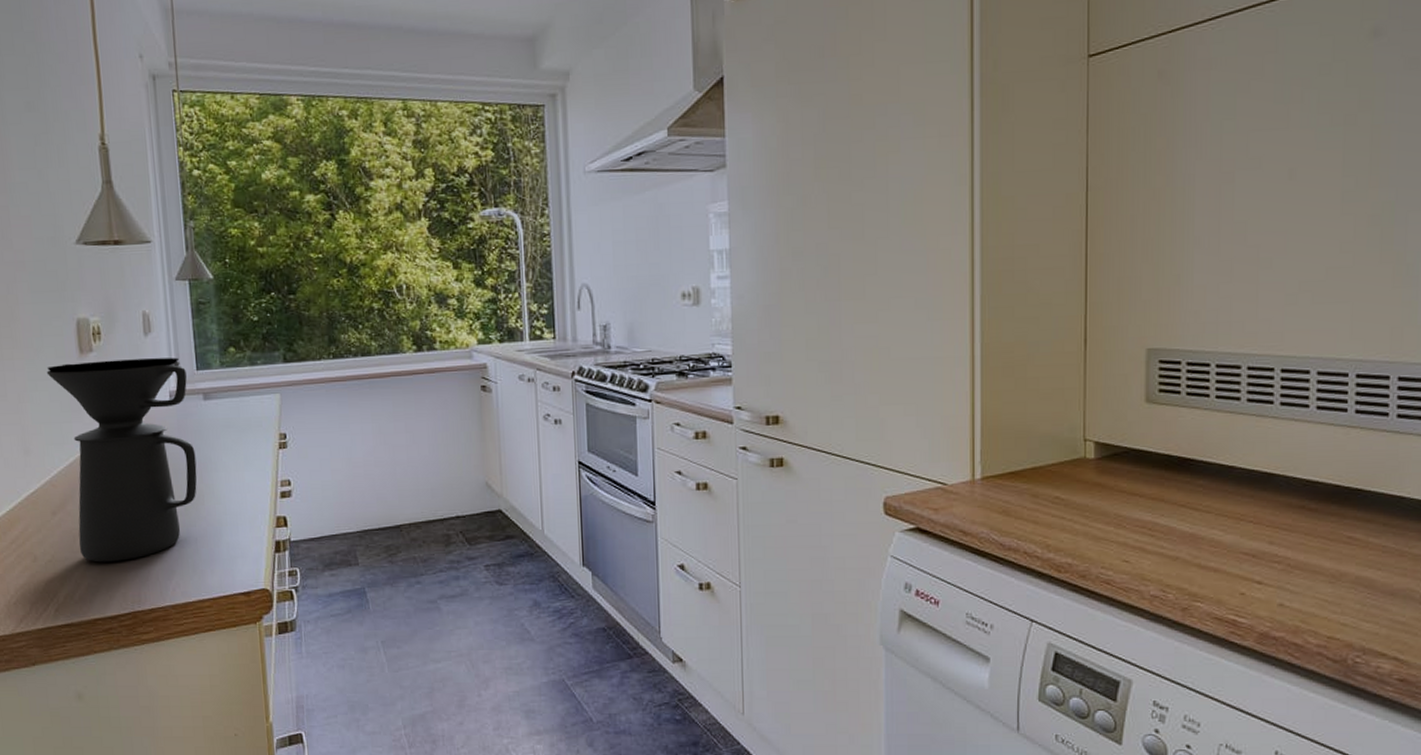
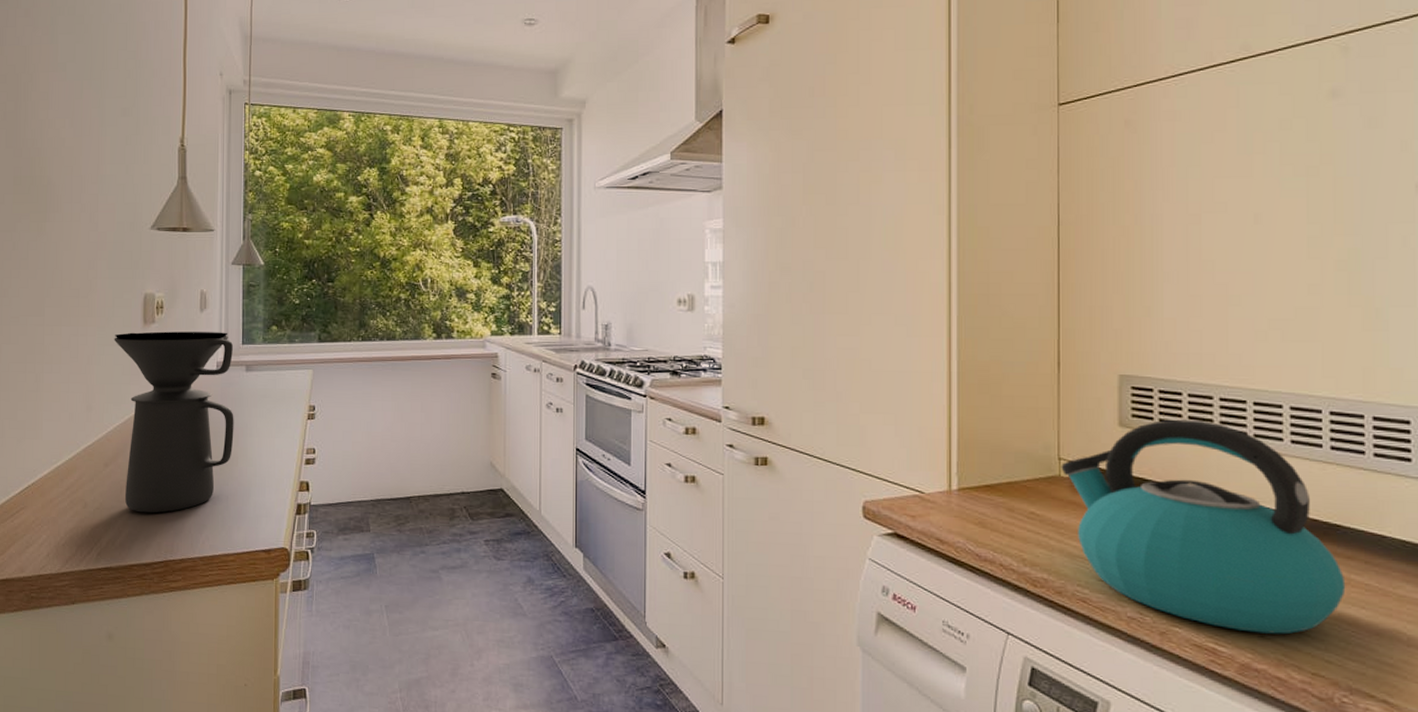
kettle: none [1086,391,1364,602] -> present [1061,419,1346,635]

